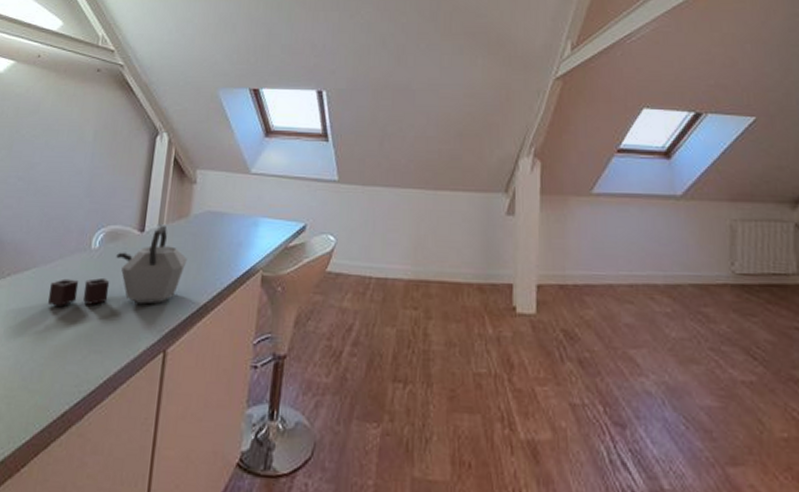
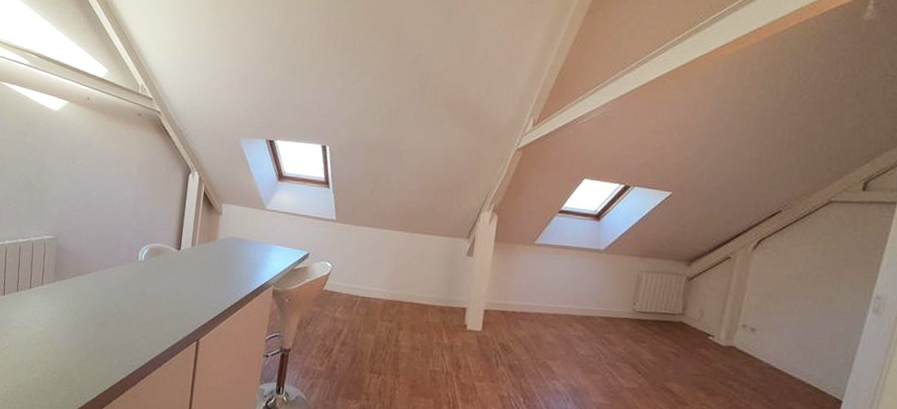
kettle: present [48,224,187,306] -> none [106,245,215,306]

